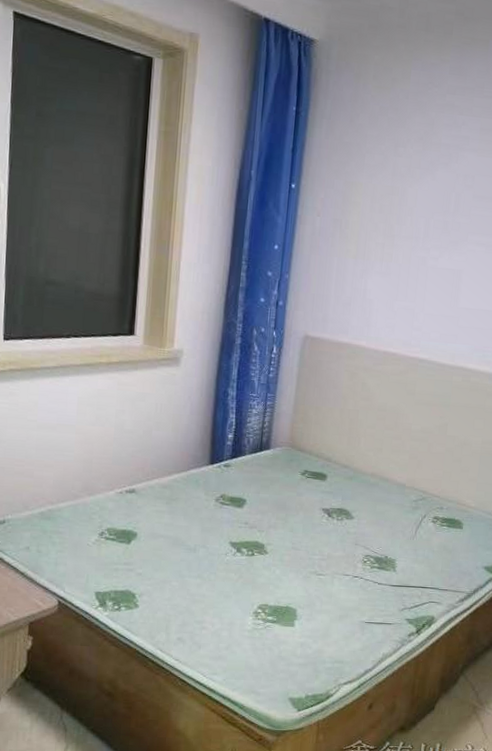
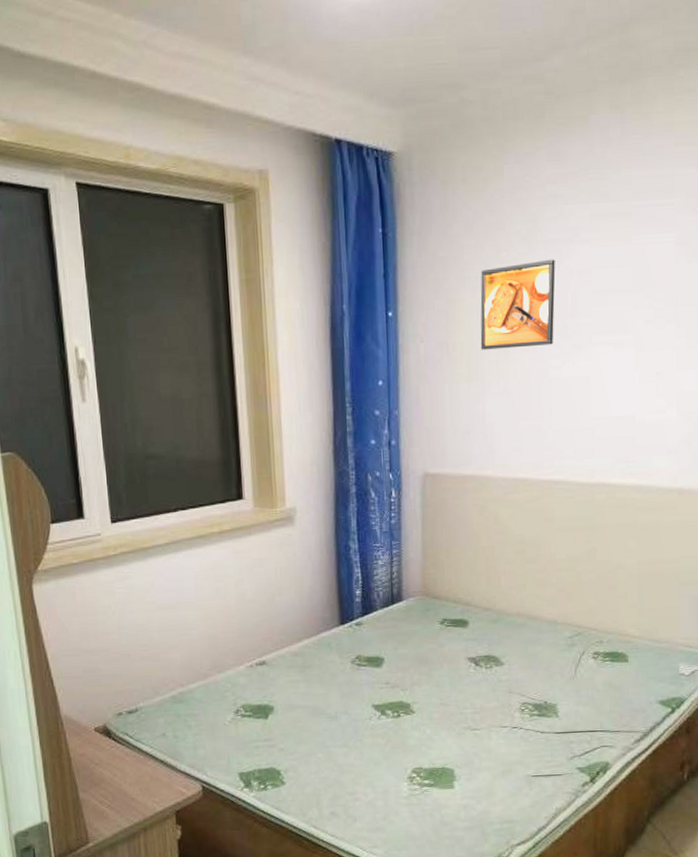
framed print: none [370,160,445,237] -> present [480,259,556,350]

